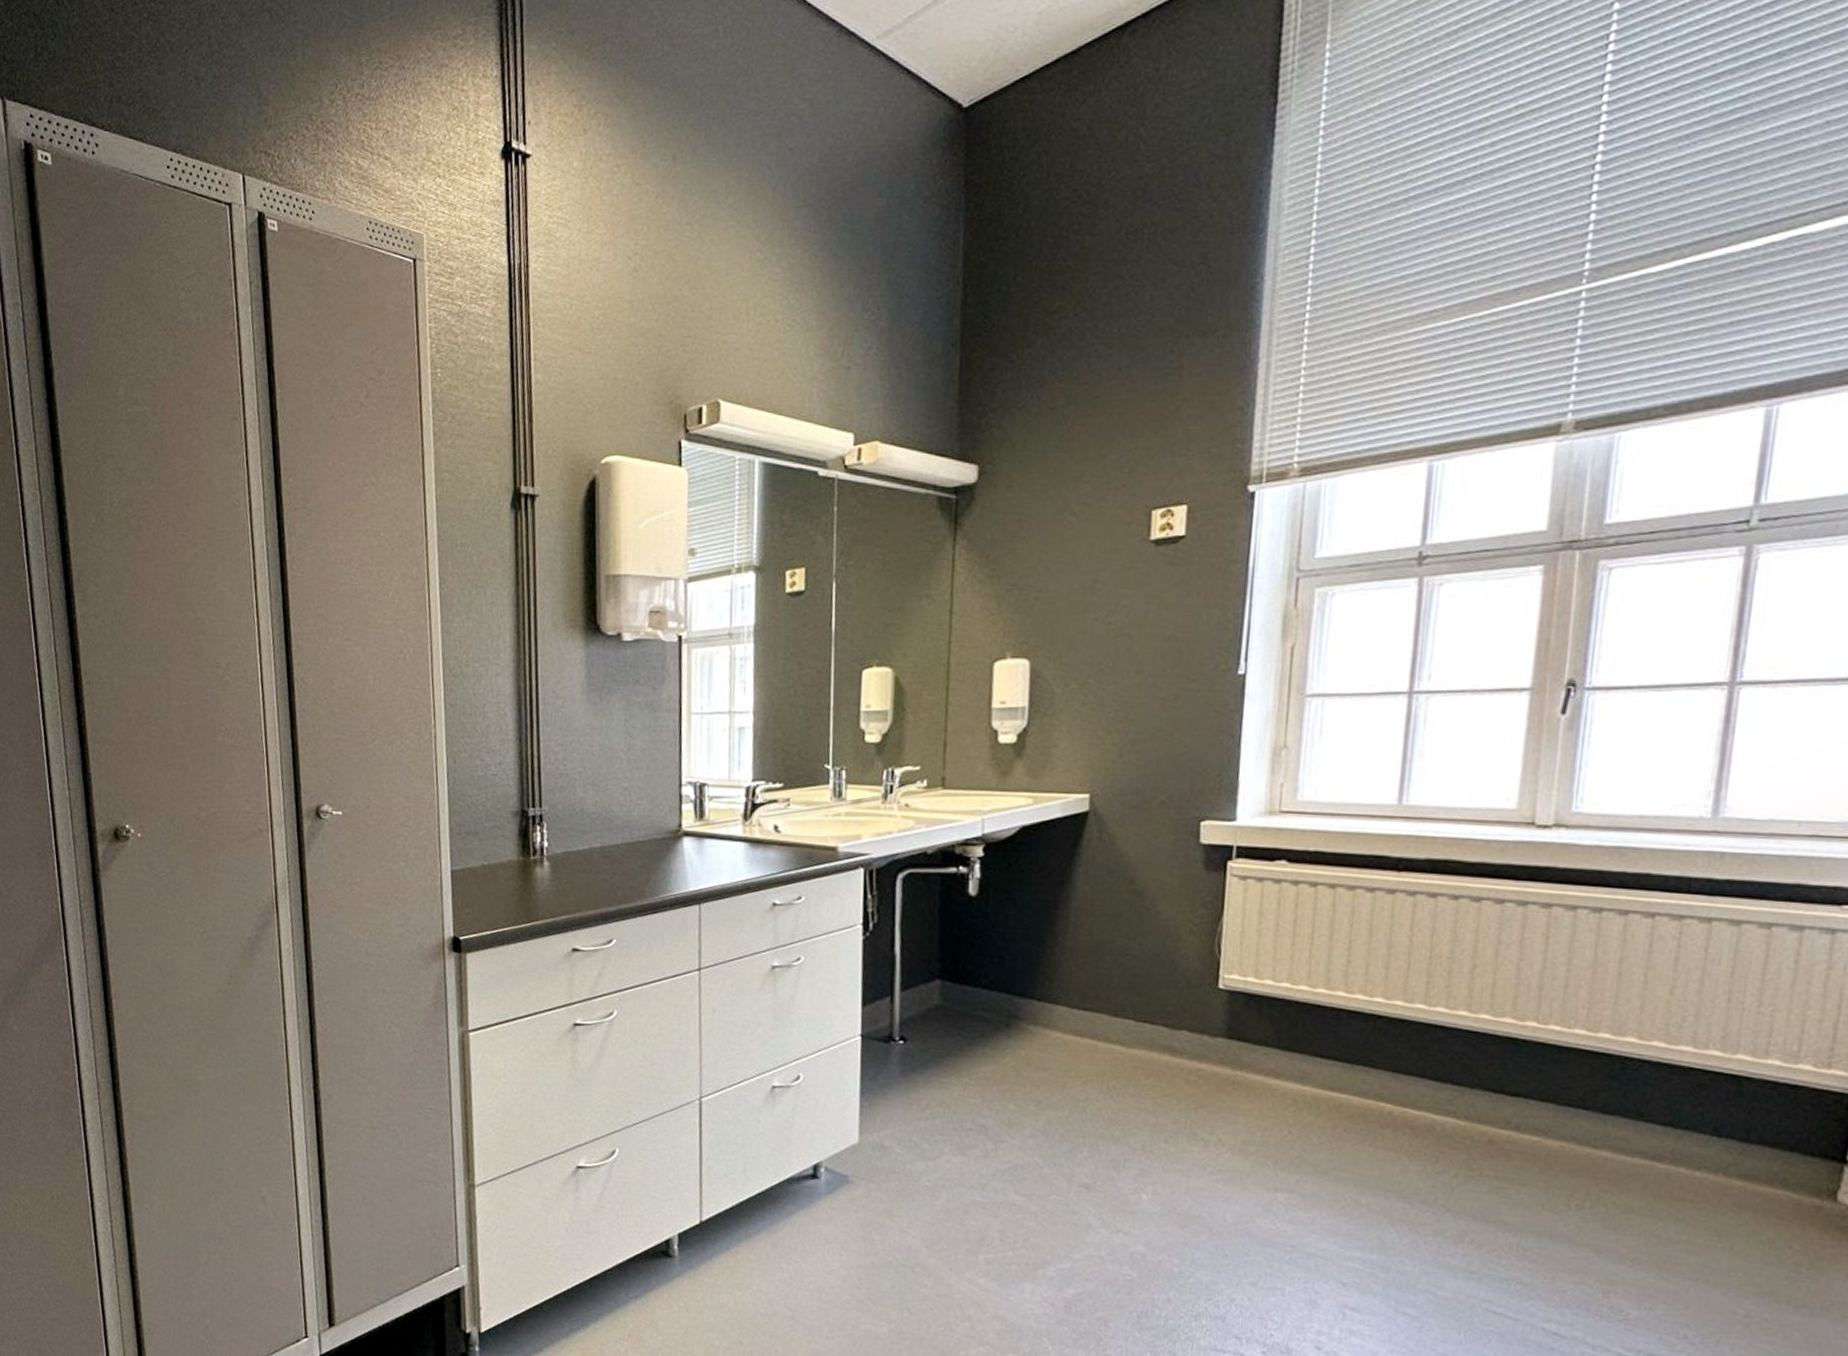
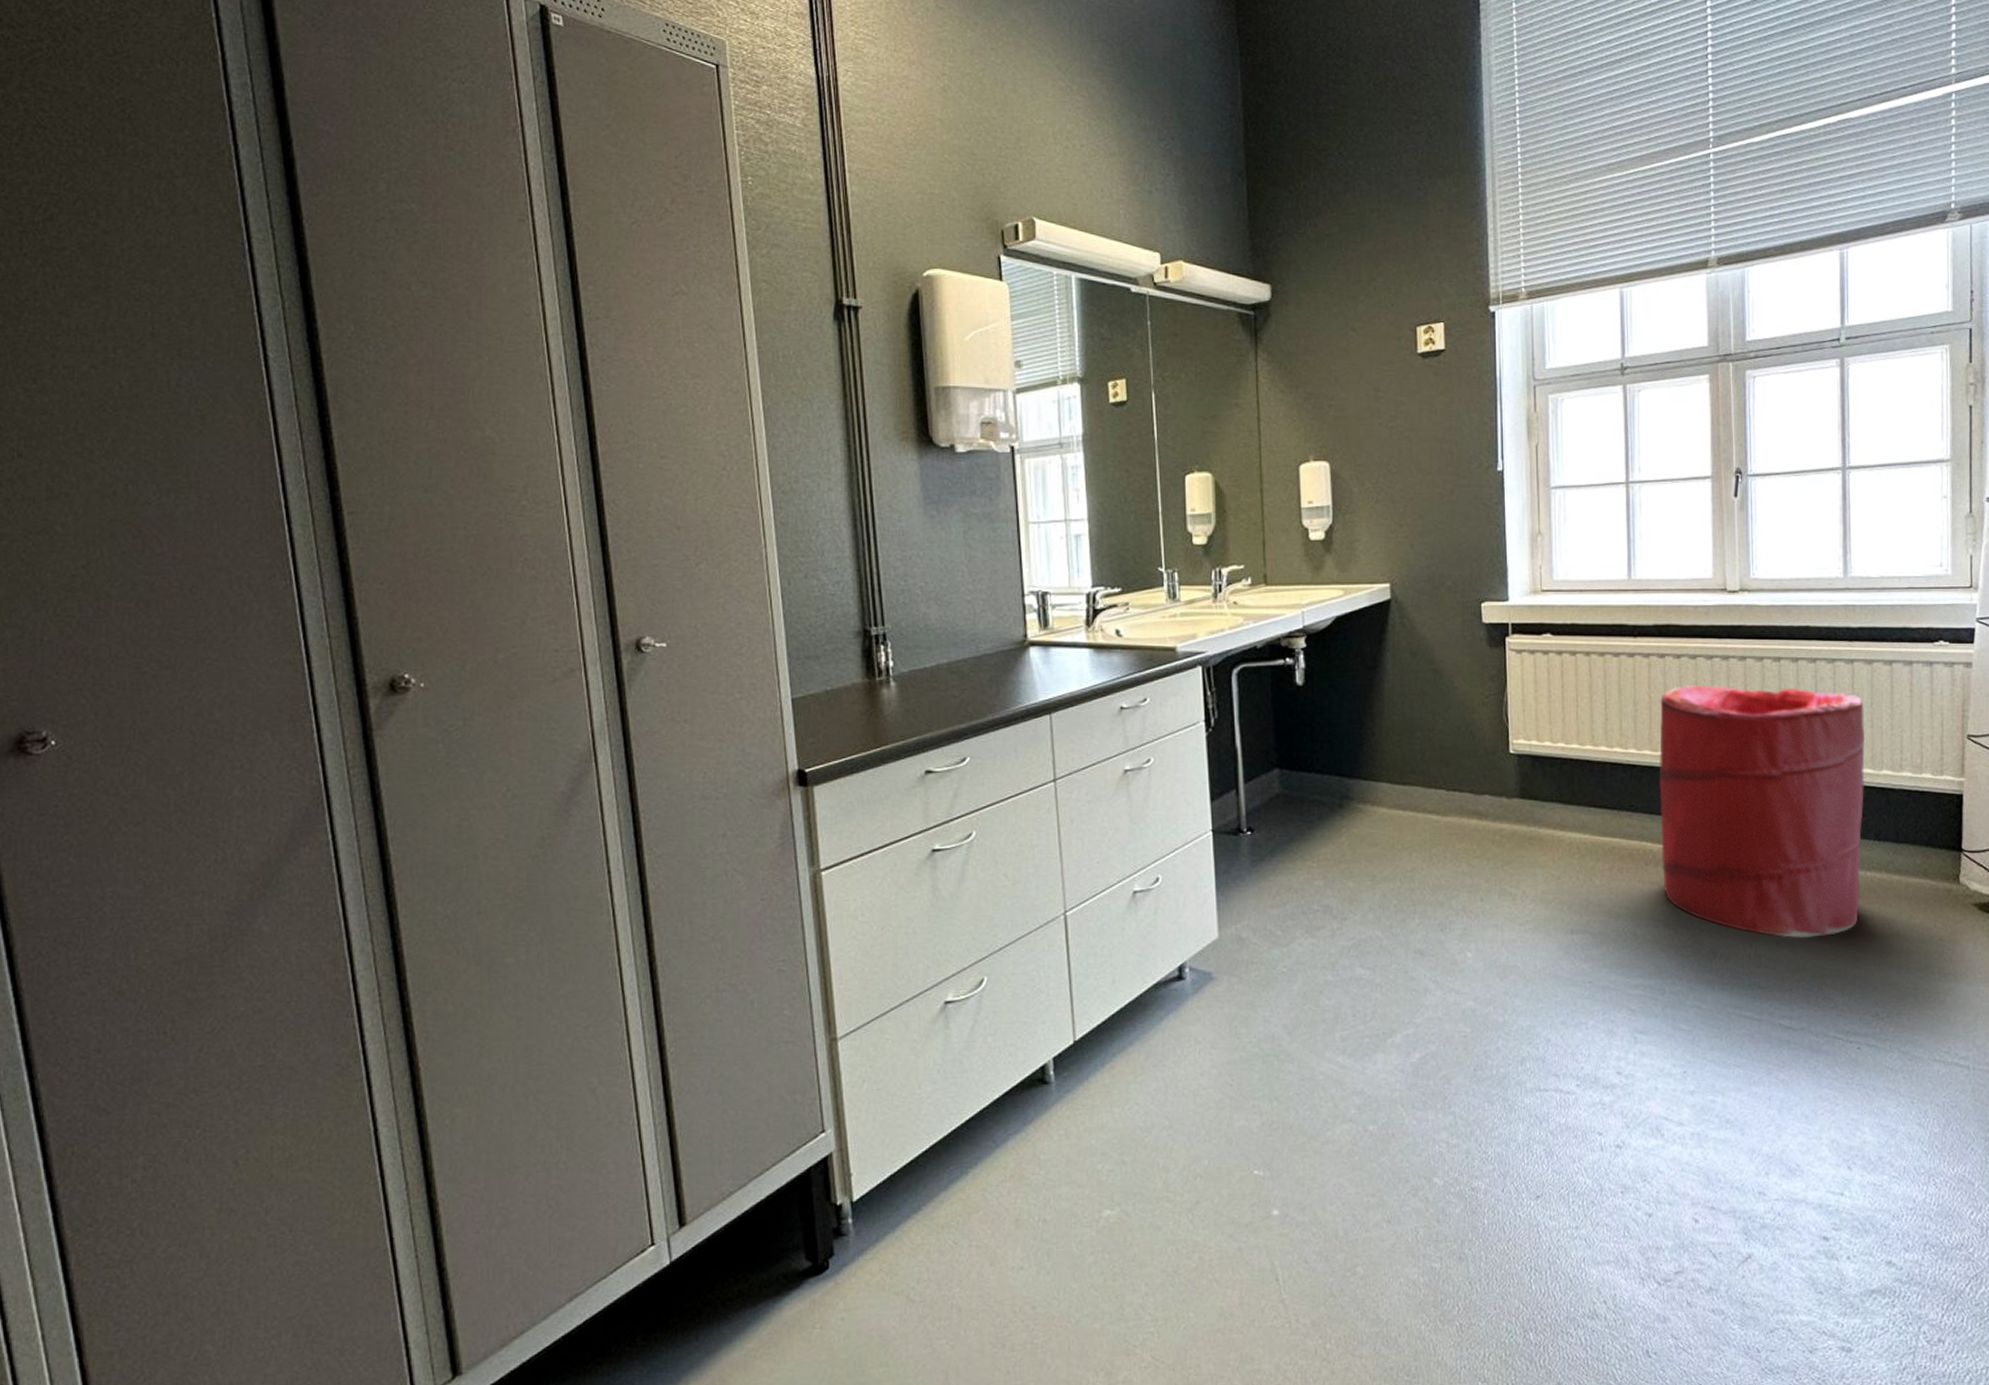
laundry hamper: none [1402,931,1720,1238] -> present [1659,684,1866,938]

